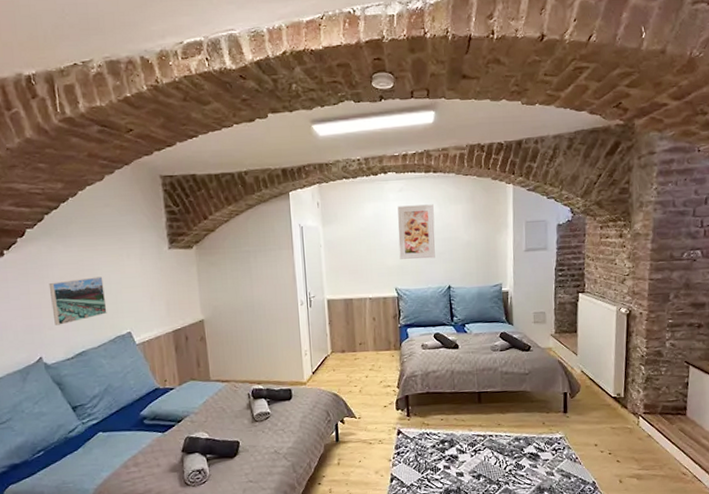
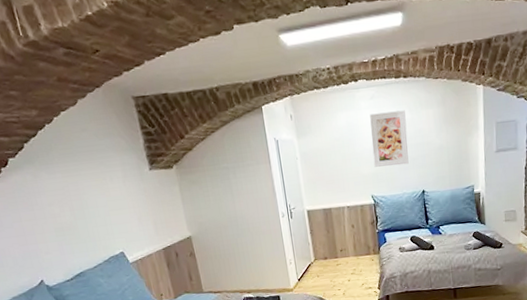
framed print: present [48,276,107,325] -> none [38,201,99,250]

